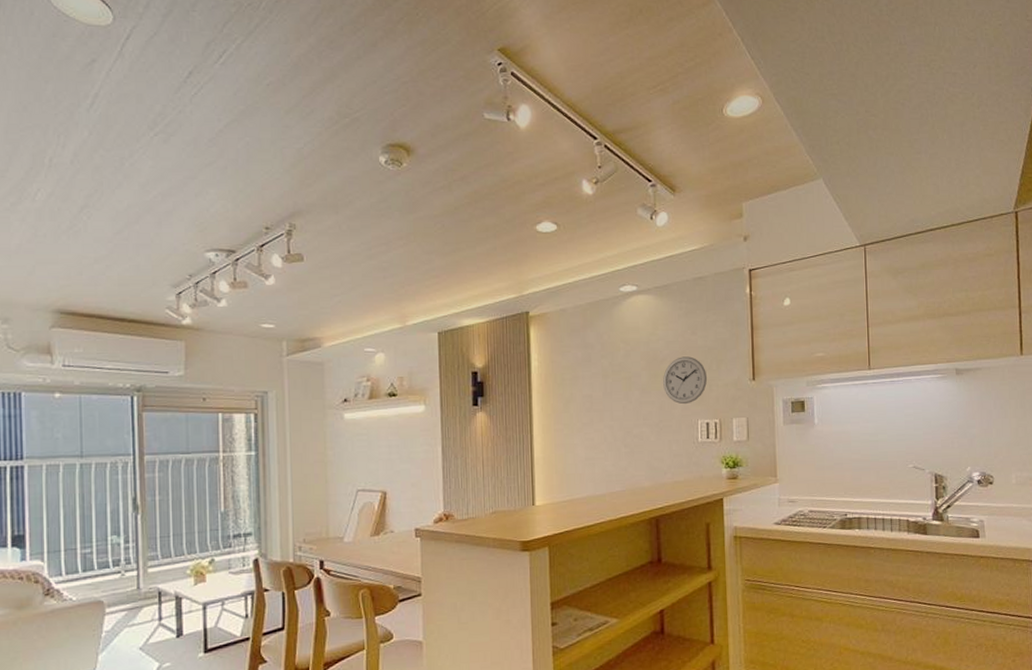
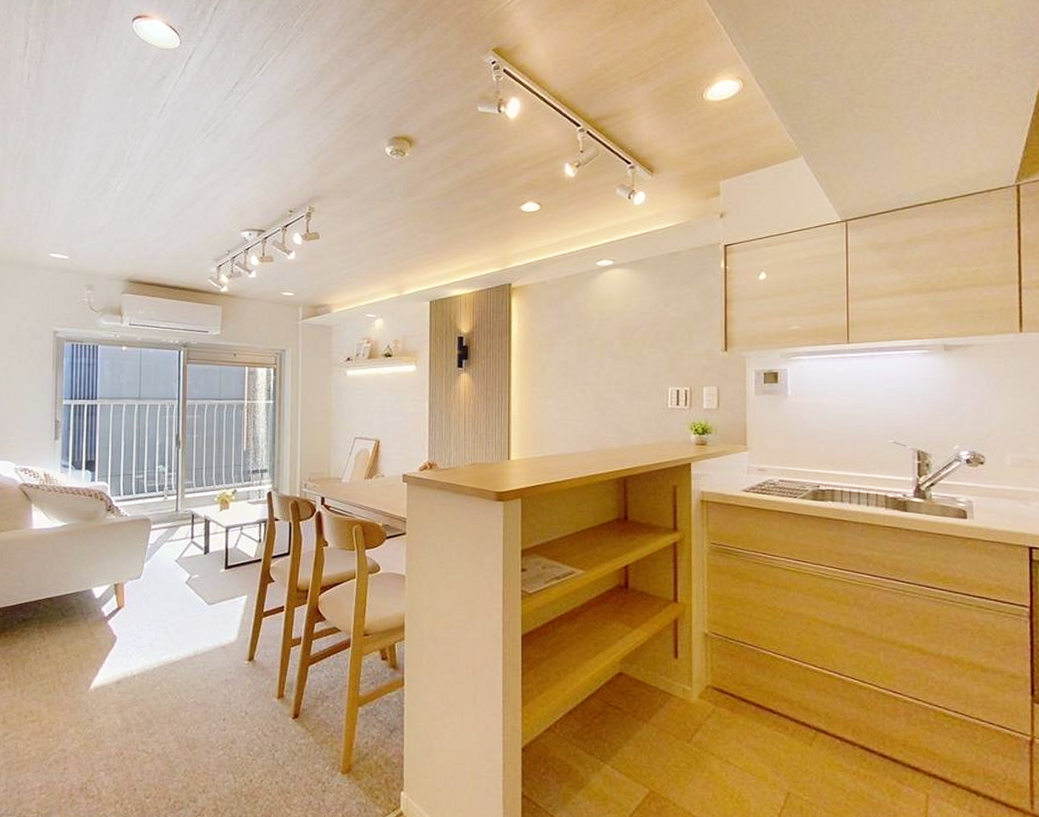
wall clock: present [663,356,708,405] -> none [635,327,679,372]

